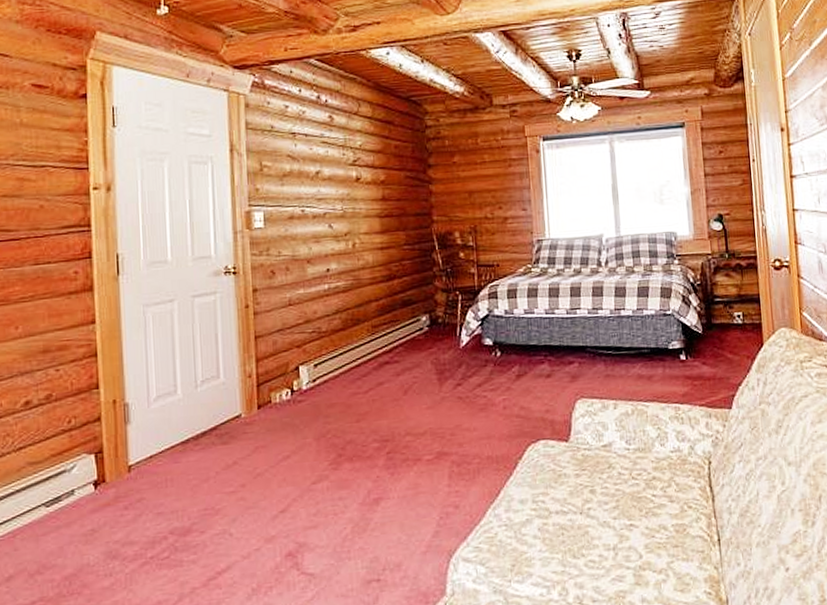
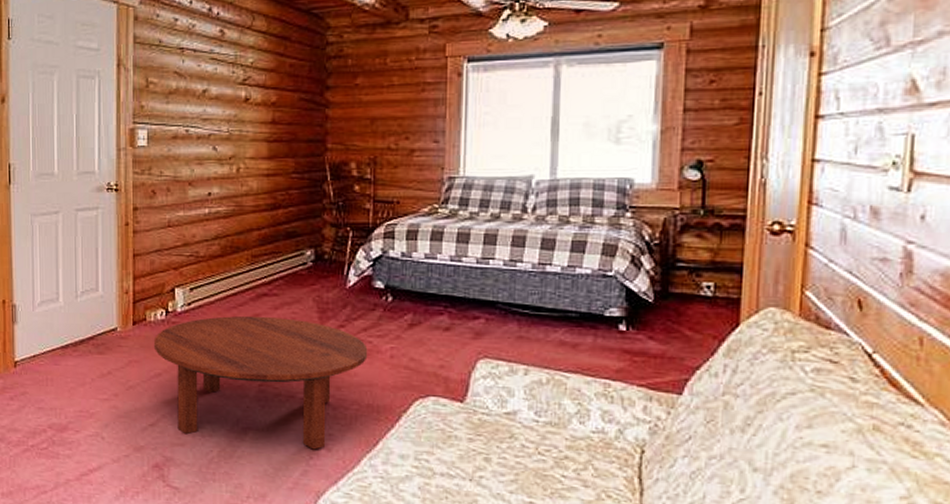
coffee table: none [280,383,484,516] -> present [153,316,368,450]

